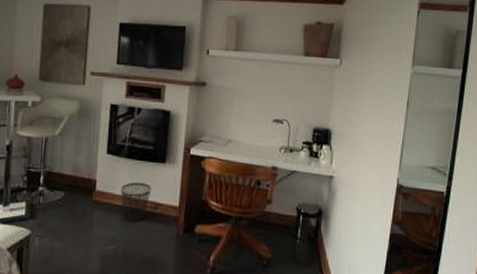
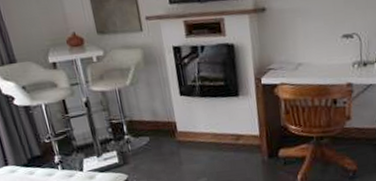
wastebasket: present [121,182,152,222] -> none [201,117,231,155]

